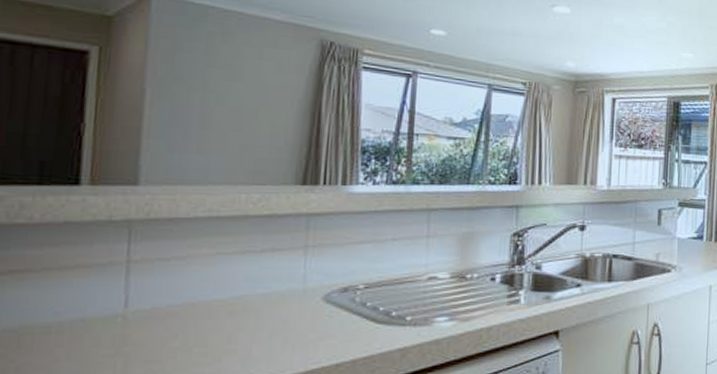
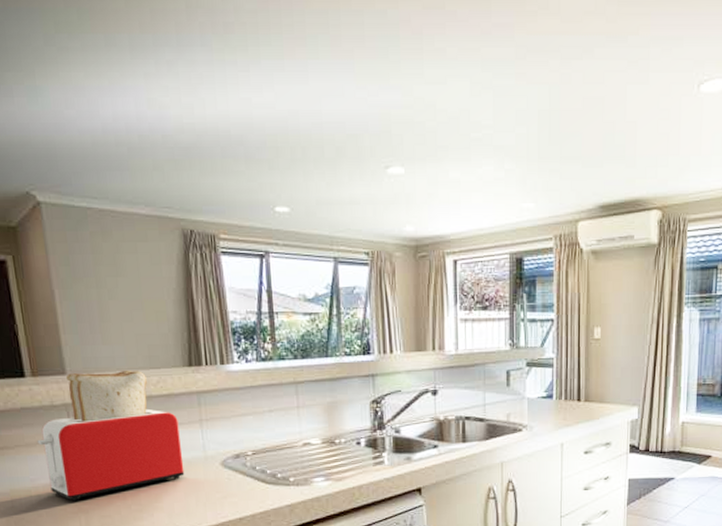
toaster: none [77,184,277,341] -> present [37,371,185,501]

